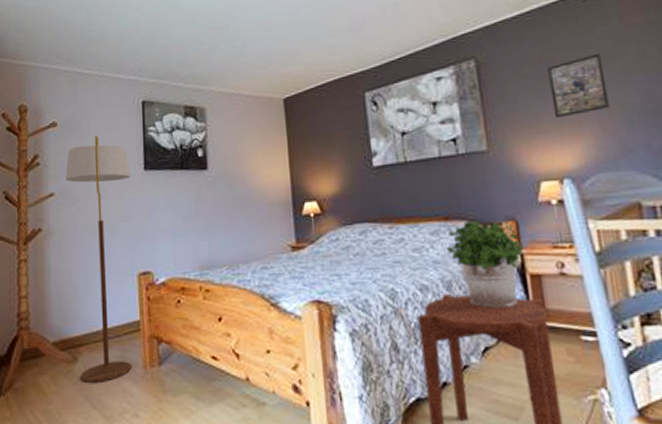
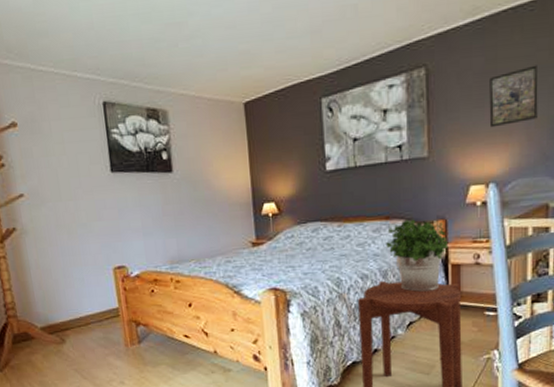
floor lamp: present [65,136,132,382] -> none [32,137,115,359]

